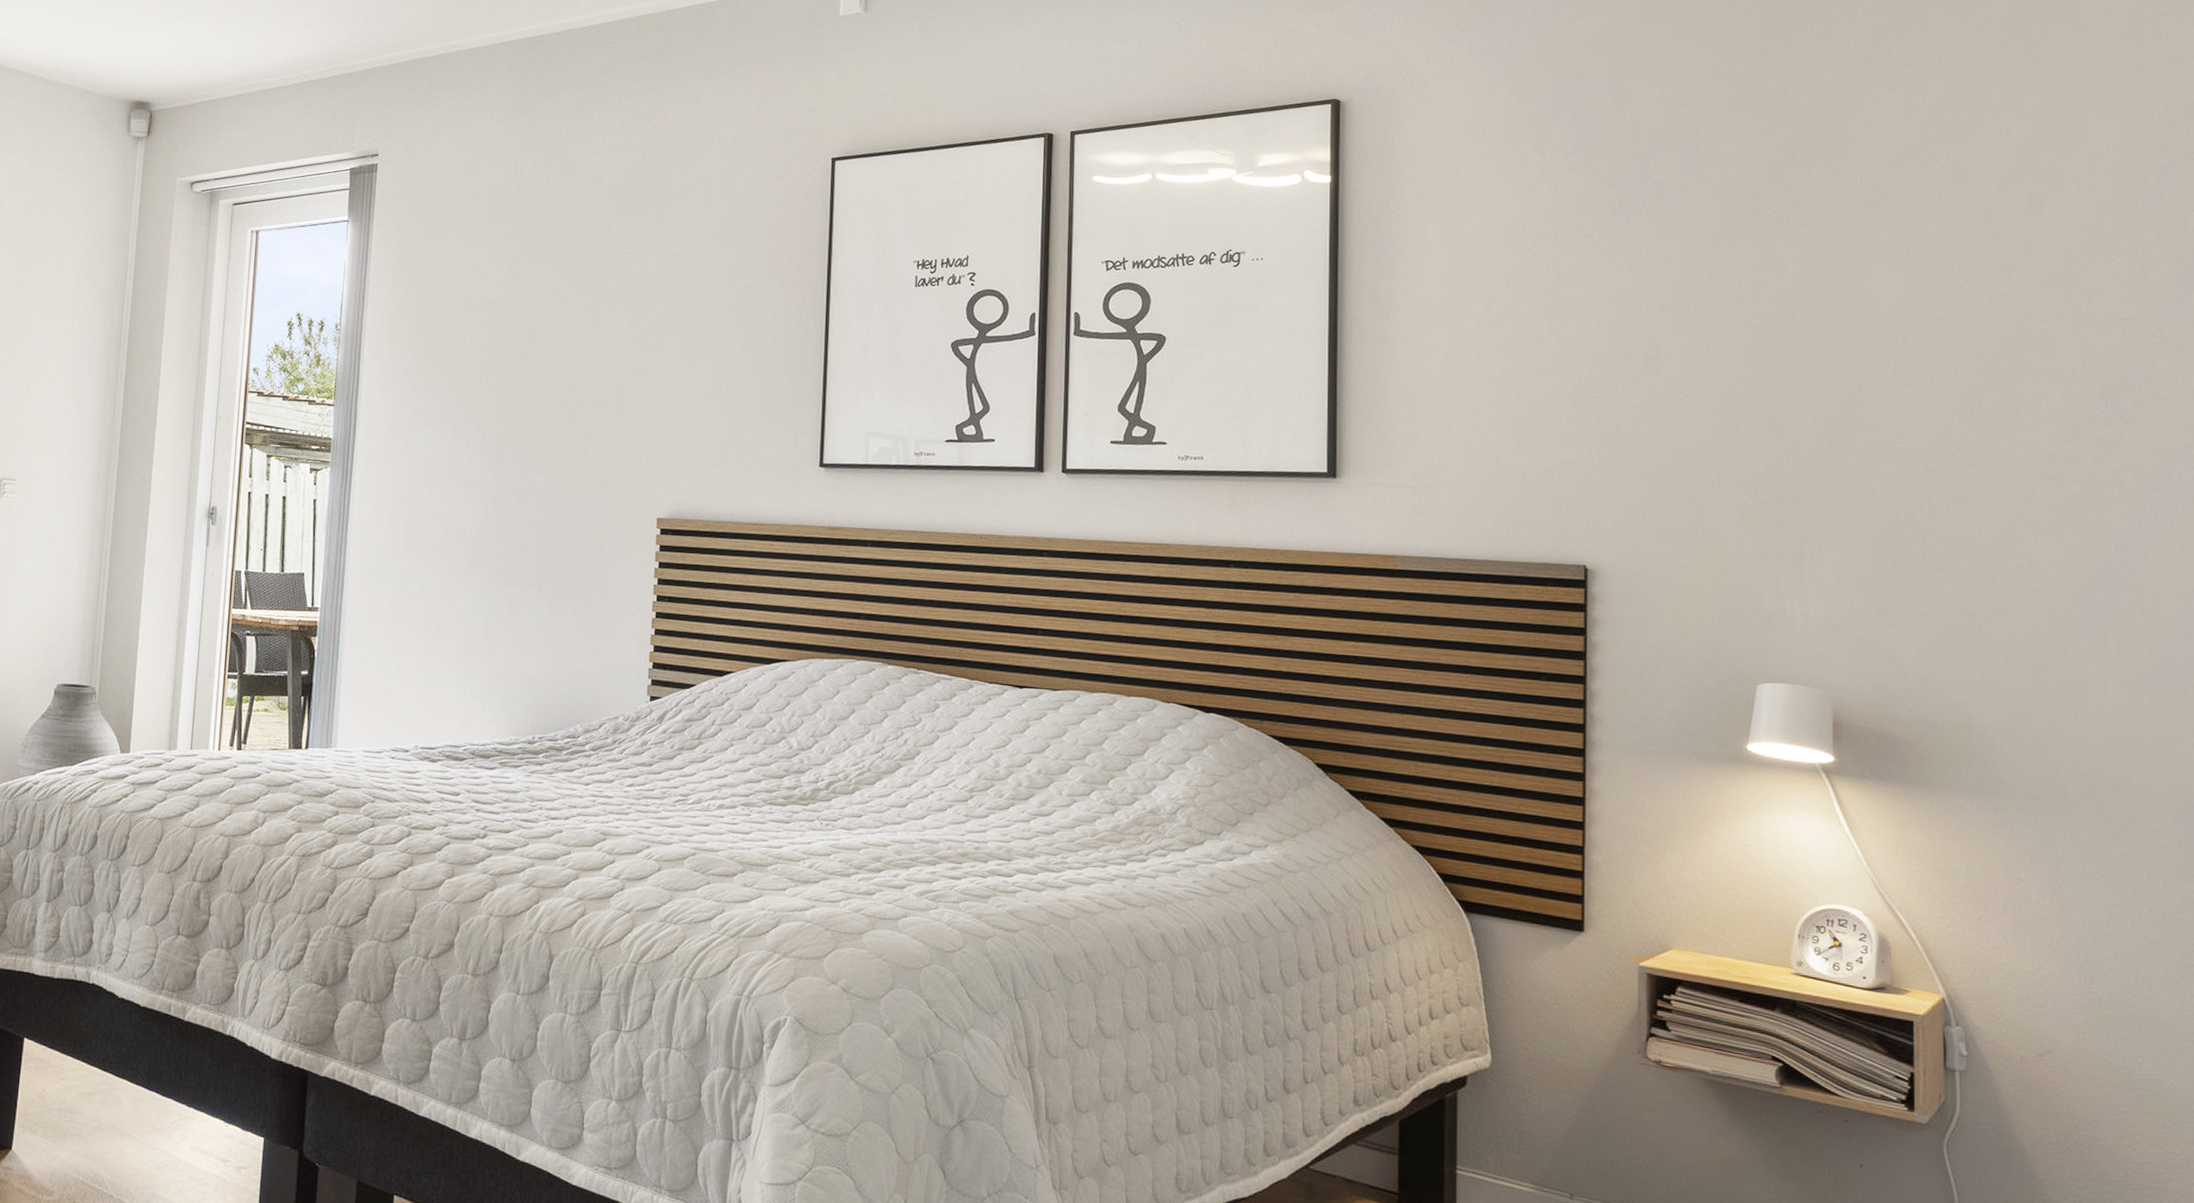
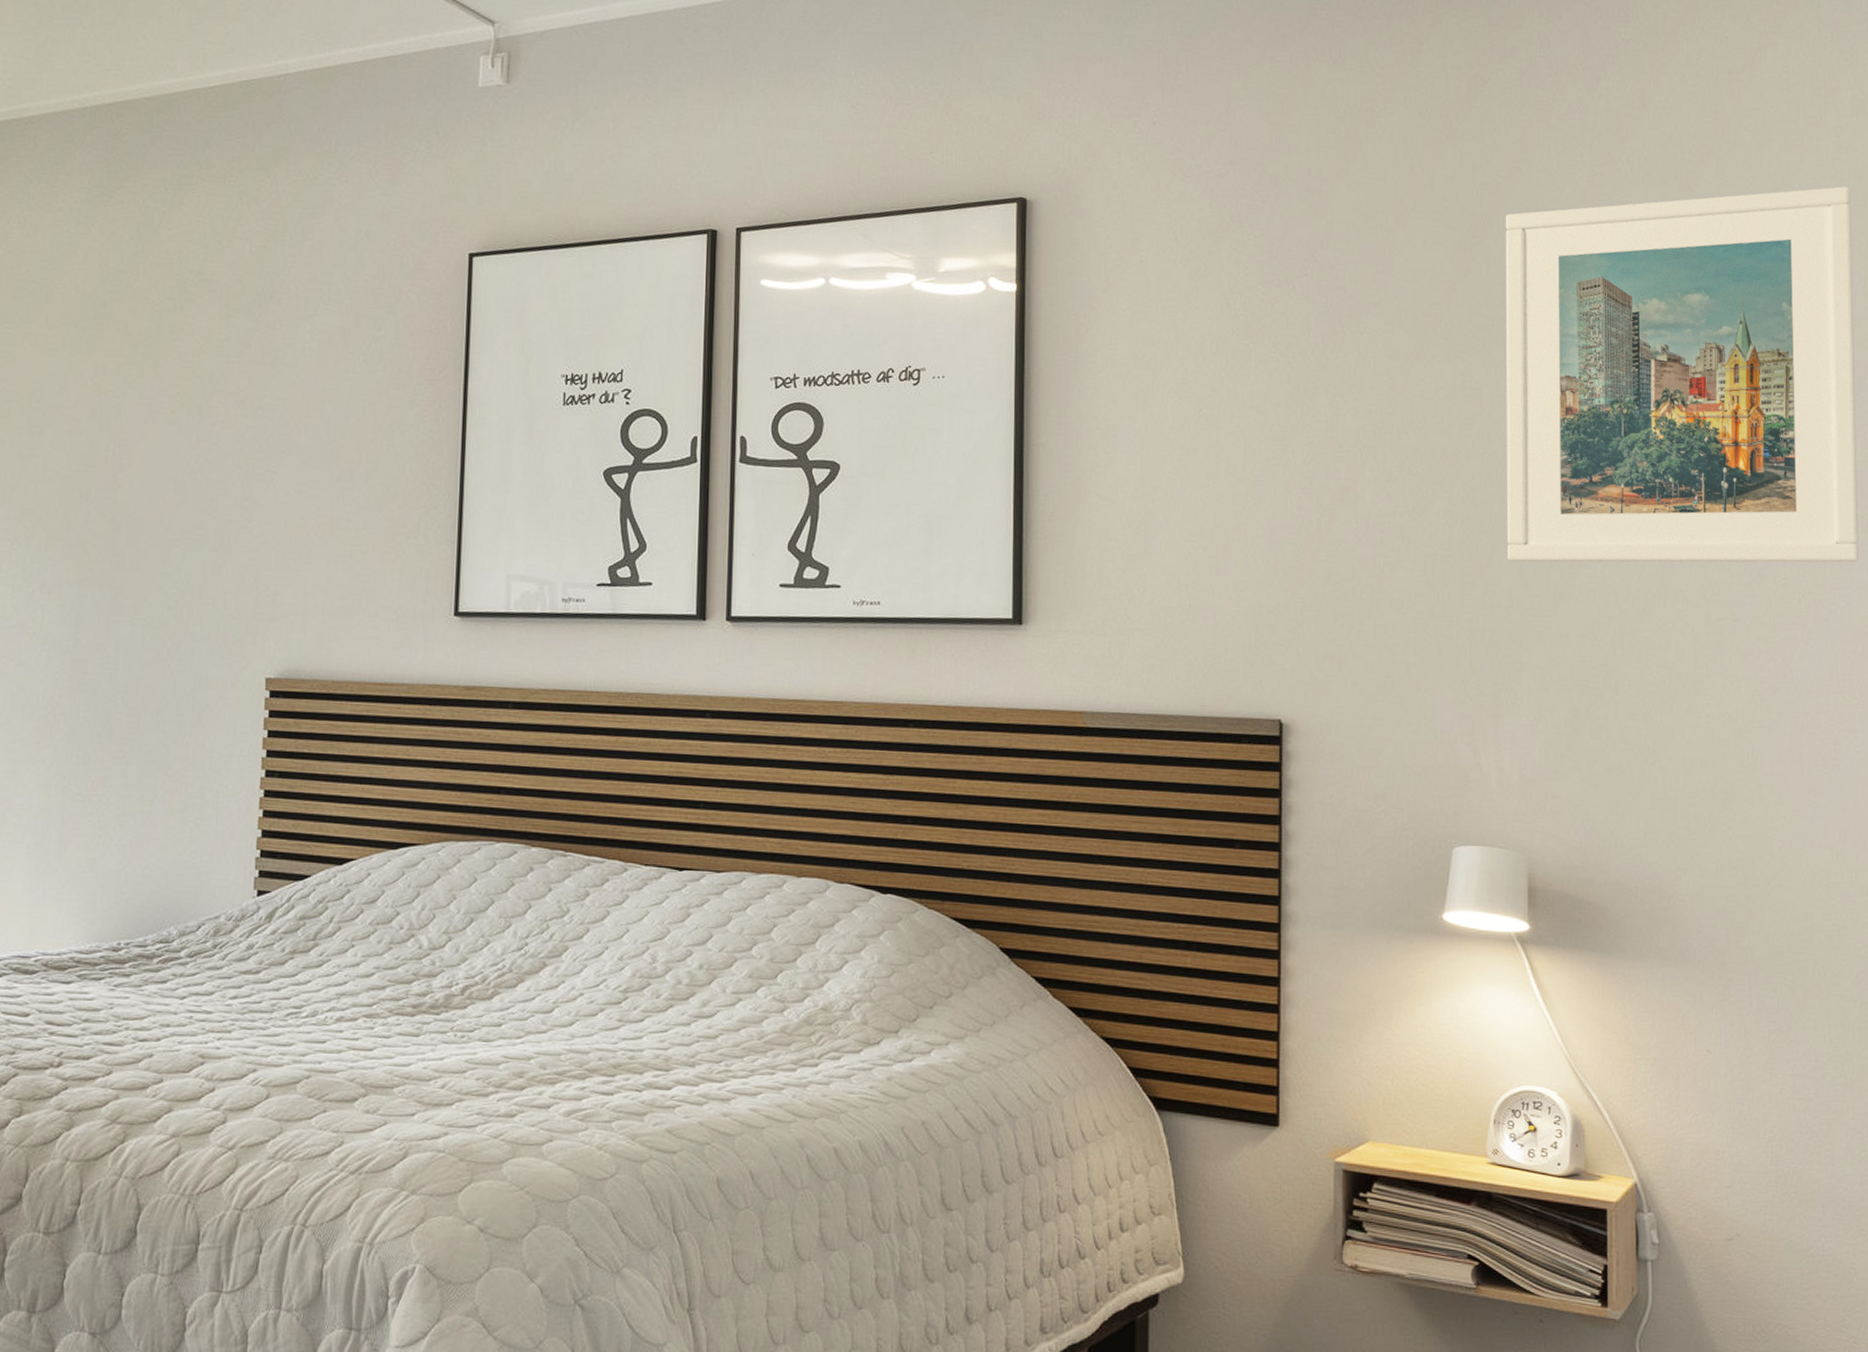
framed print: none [1810,70,2179,426] -> present [1505,186,1859,563]

